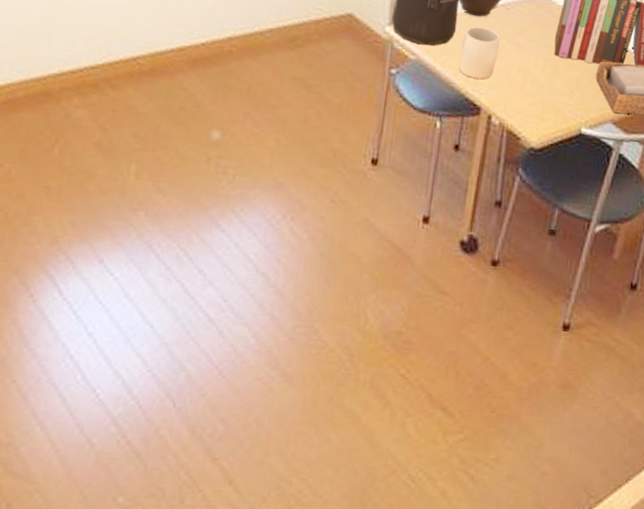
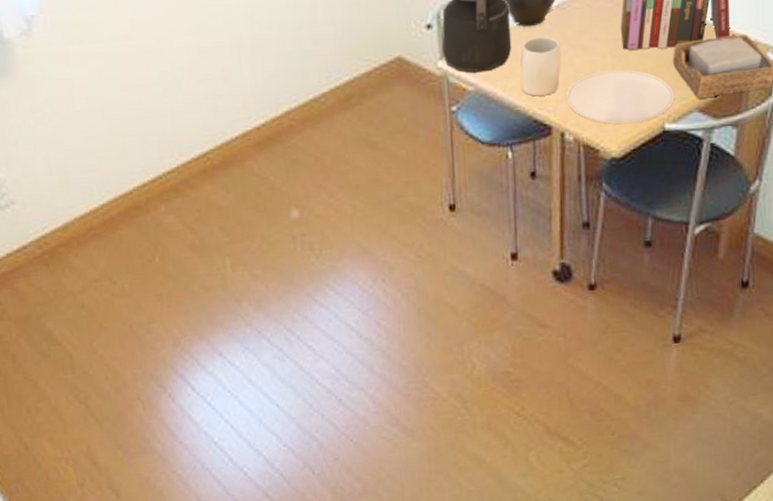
plate: none [498,69,593,122] -> present [567,69,674,125]

